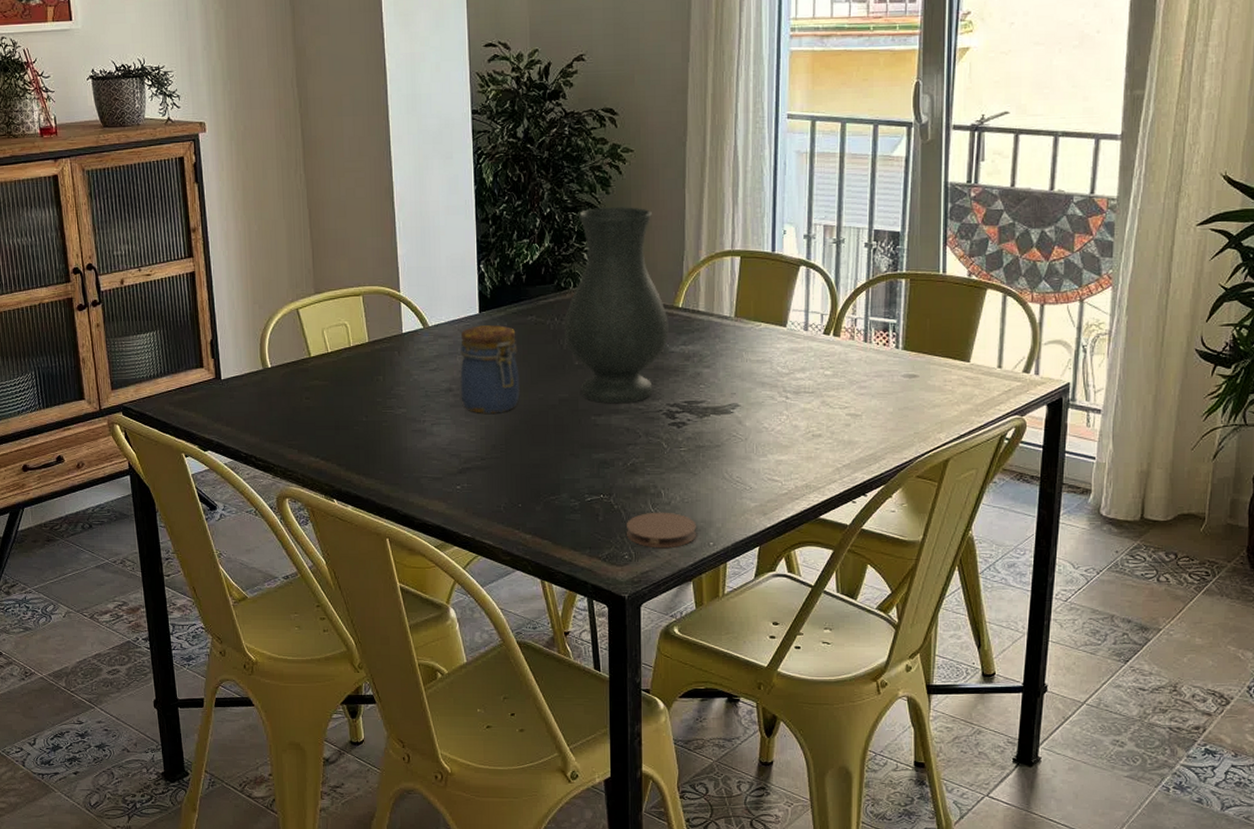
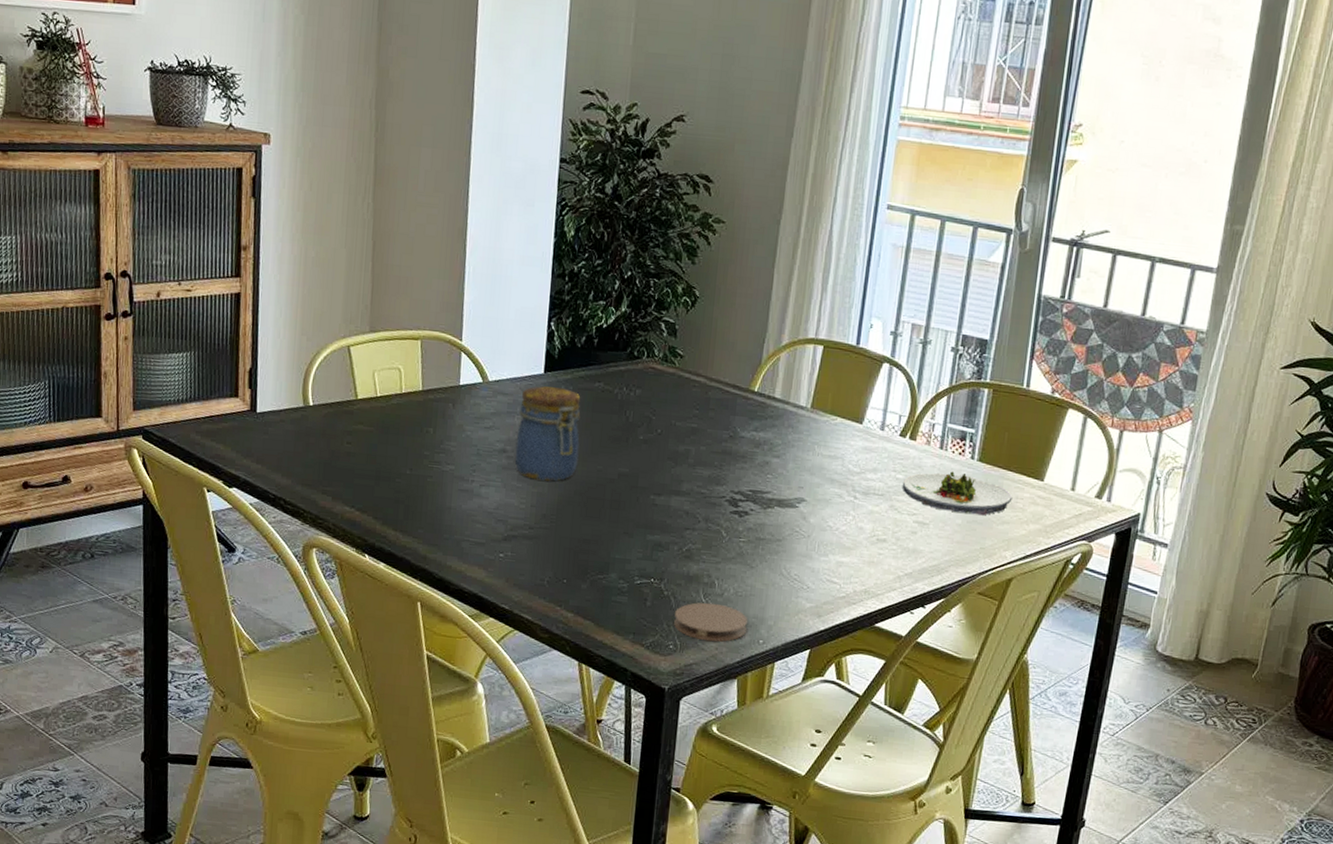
vase: present [564,206,669,404] -> none [632,276,742,486]
salad plate: none [831,362,941,402] -> present [902,471,1013,516]

